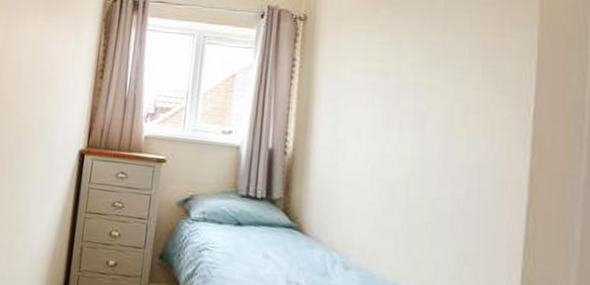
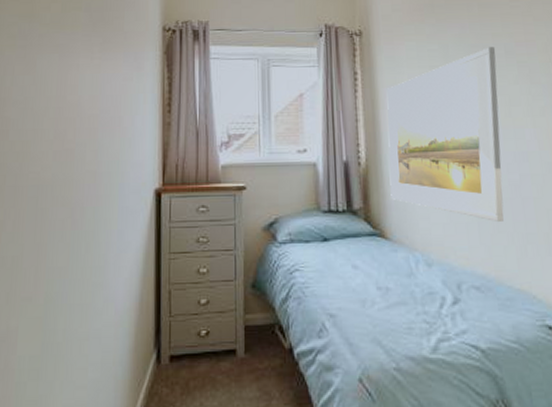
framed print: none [314,46,459,238] -> present [387,47,504,223]

